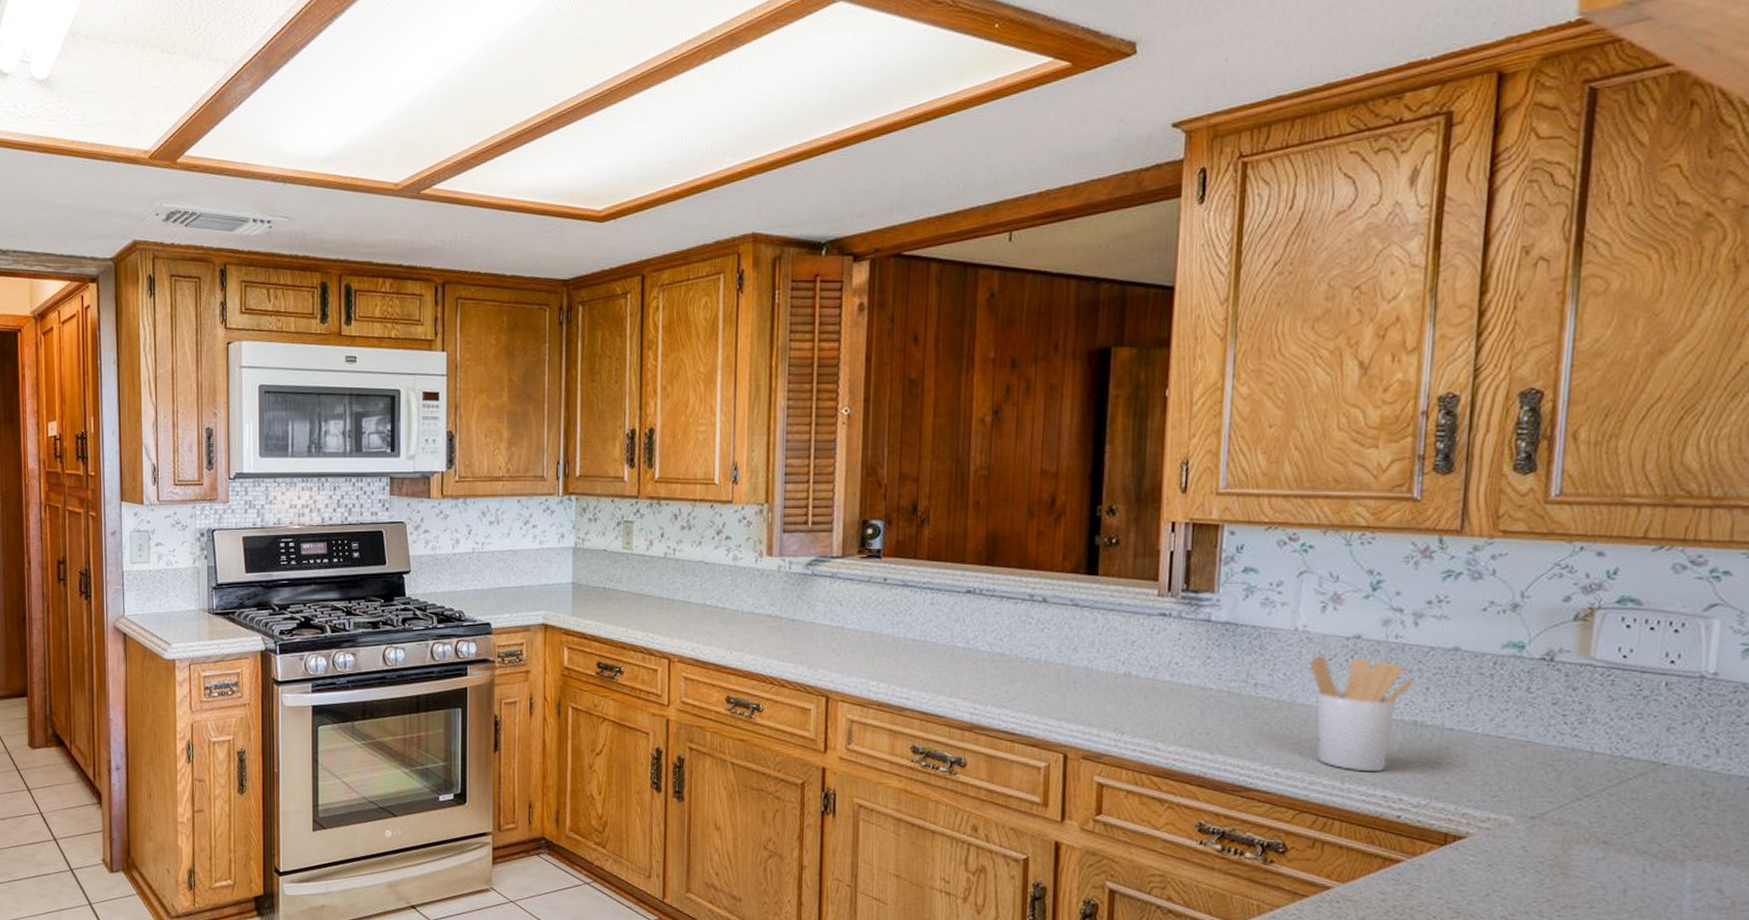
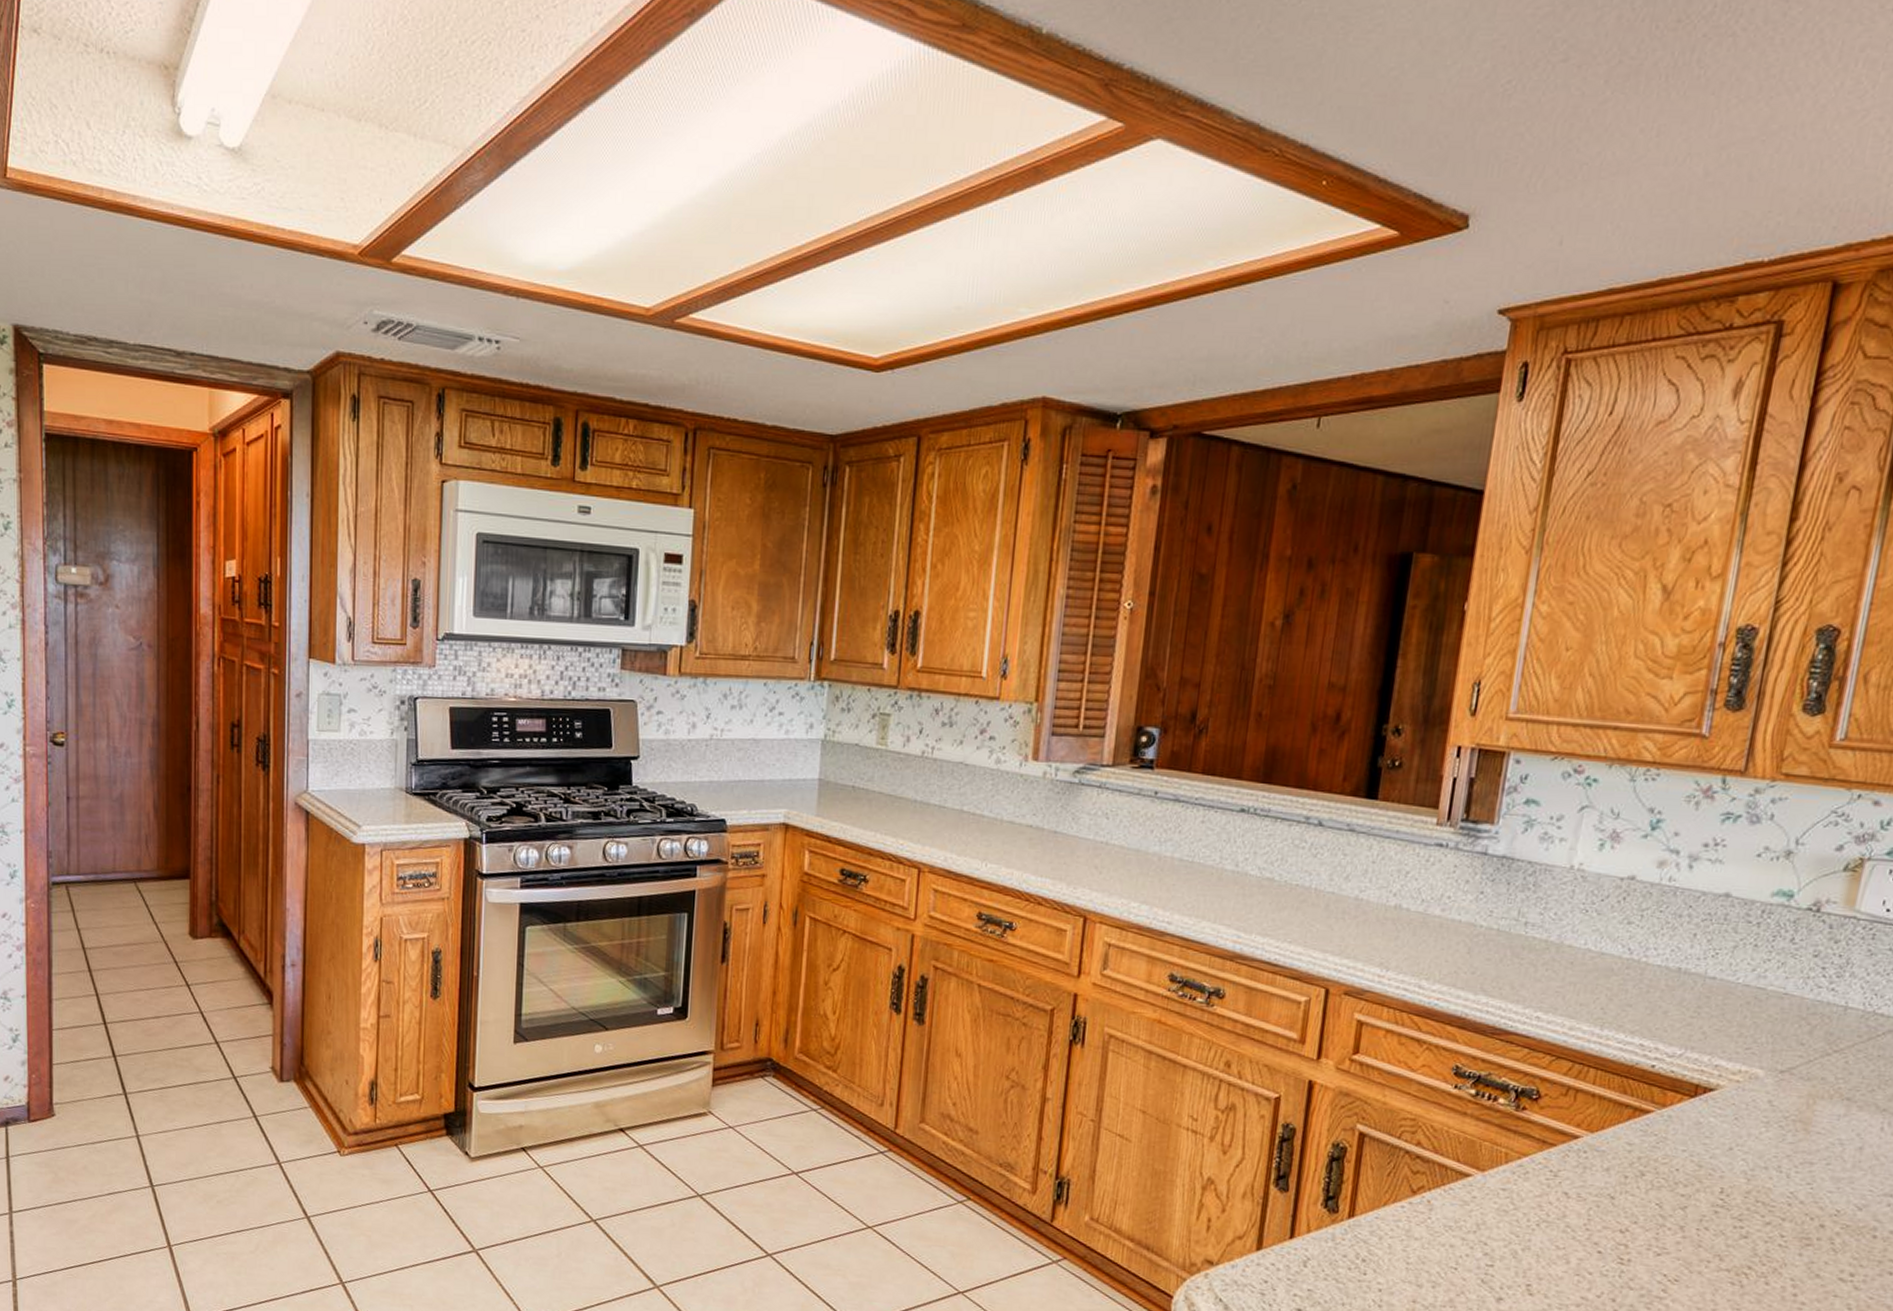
utensil holder: present [1309,654,1414,773] -> none [1580,895,1683,1020]

